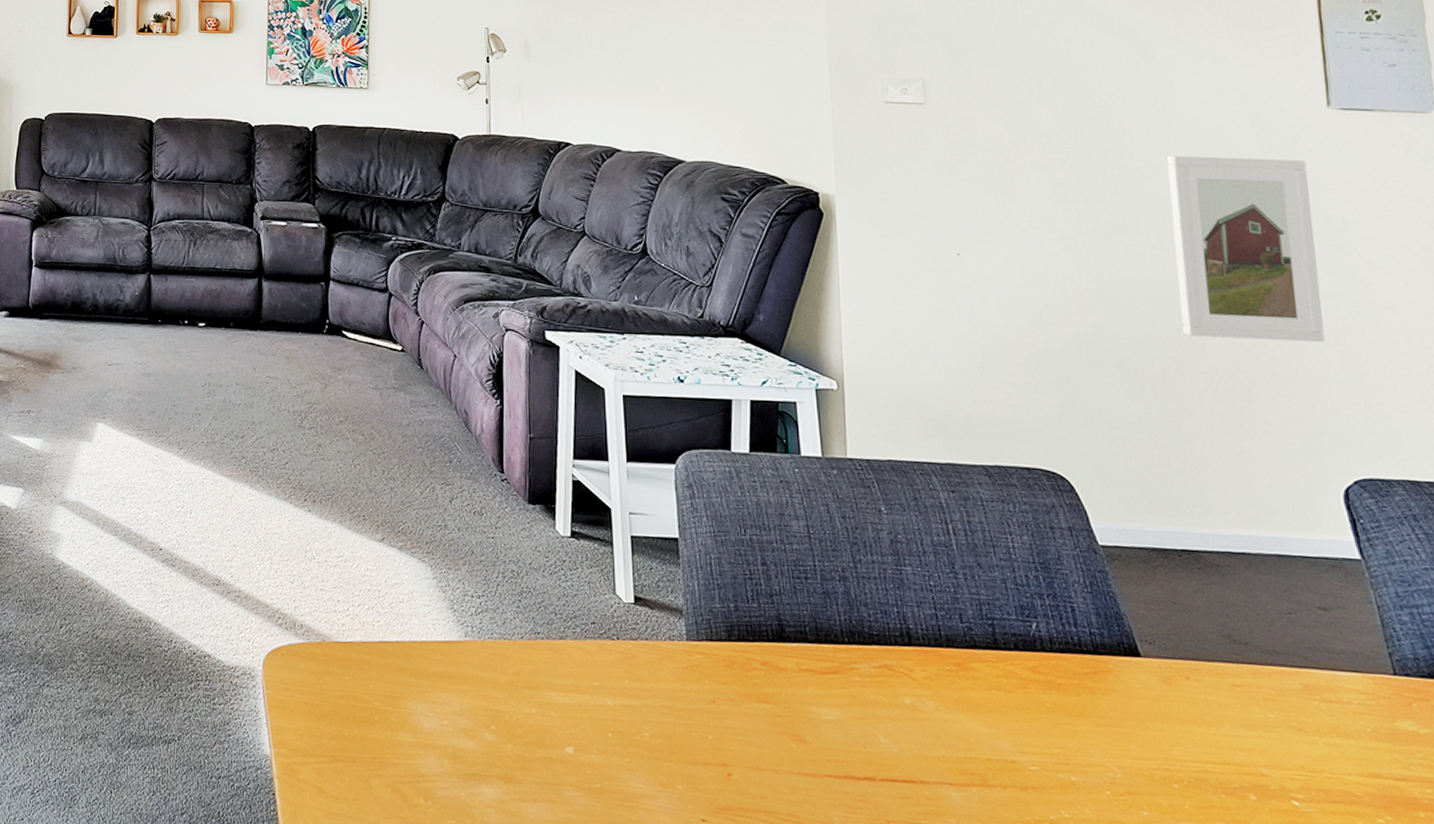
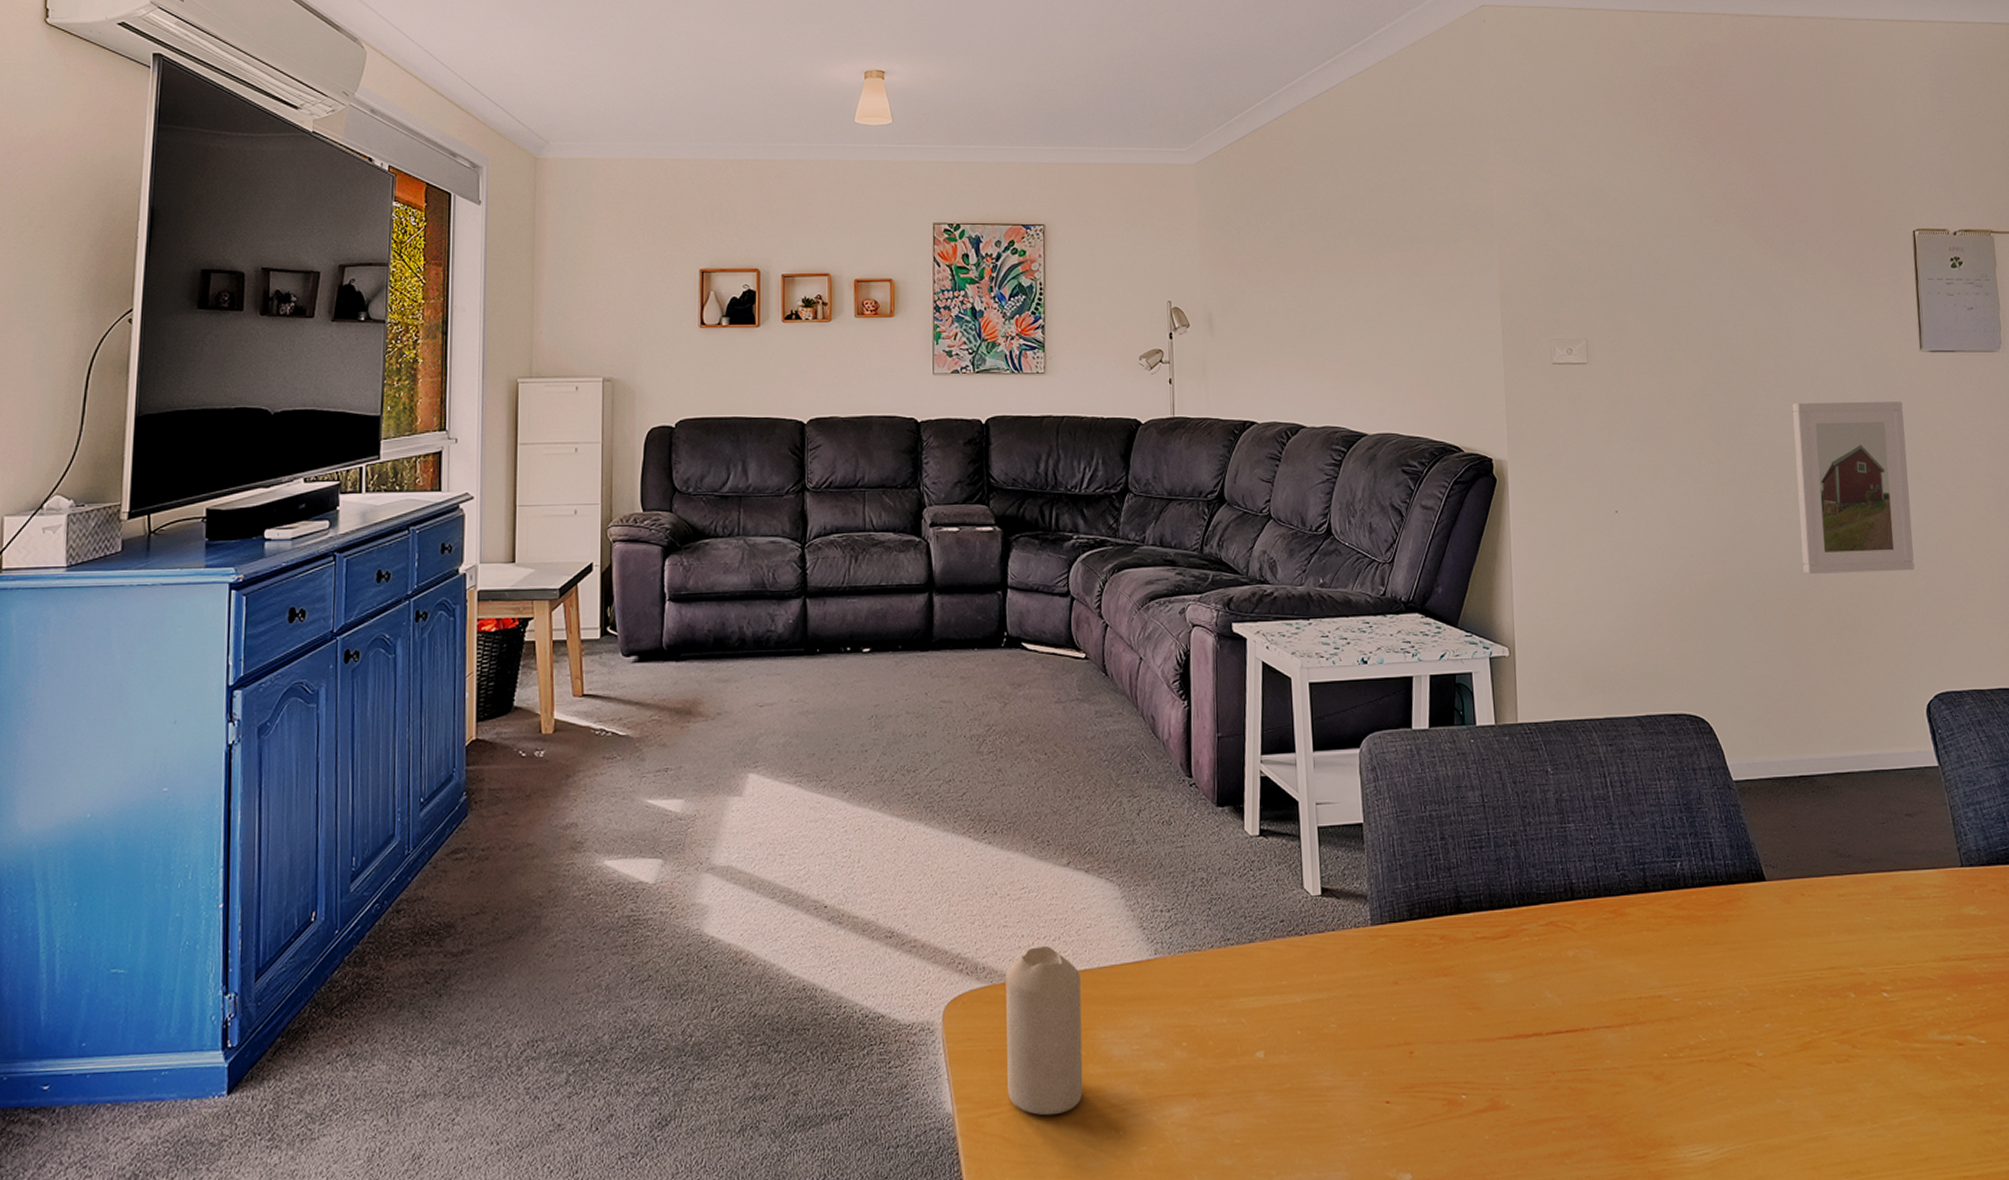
candle: none [322,613,394,774] -> present [1006,946,1083,1116]

